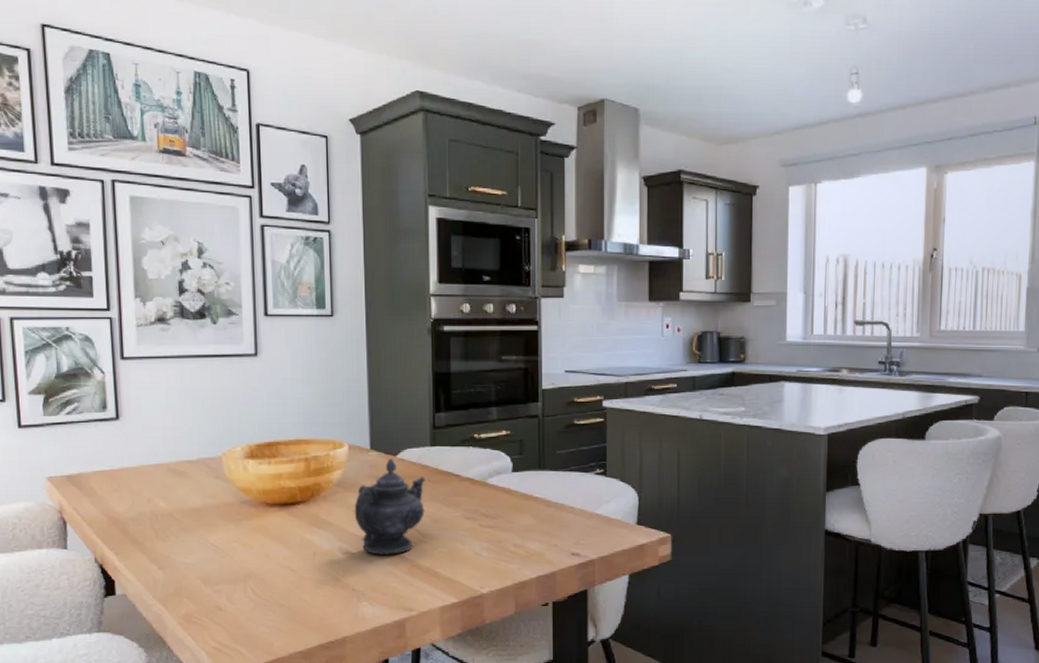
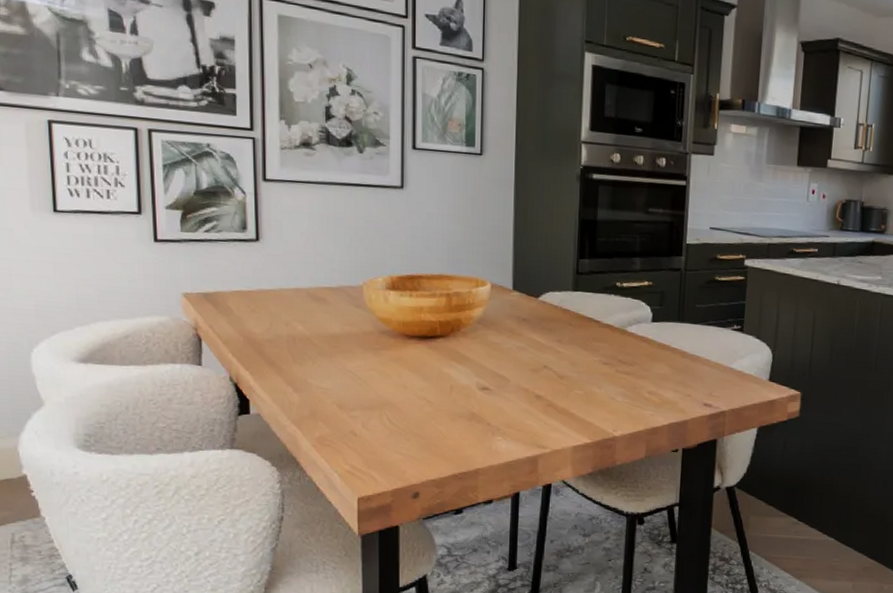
teapot: present [354,458,425,555] -> none [493,300,565,394]

